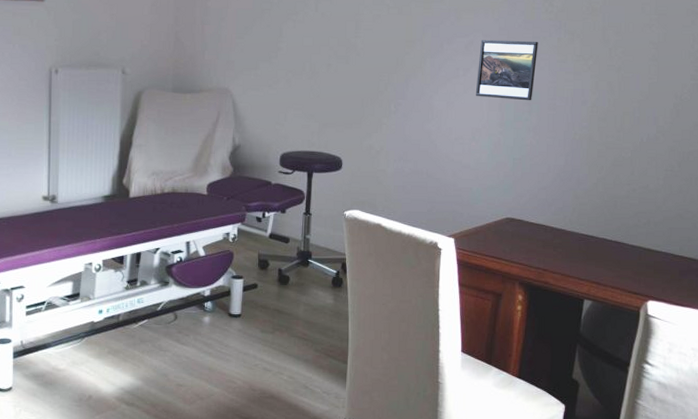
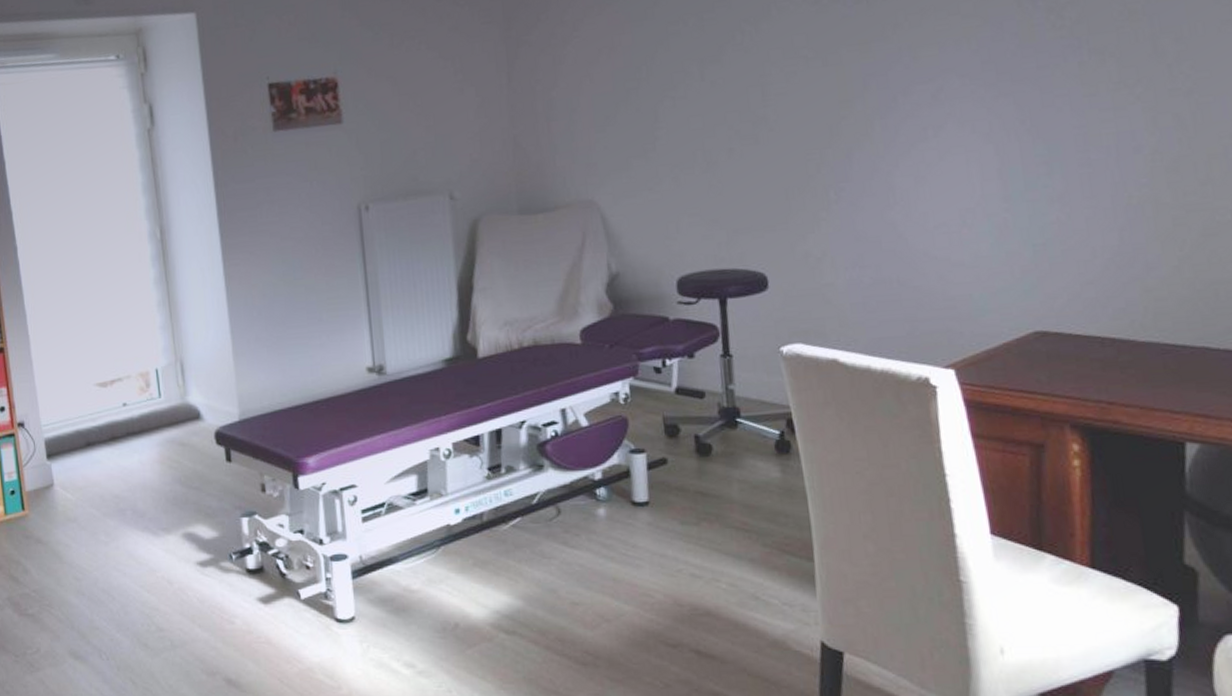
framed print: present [475,39,538,101] -> none [954,72,1050,163]

